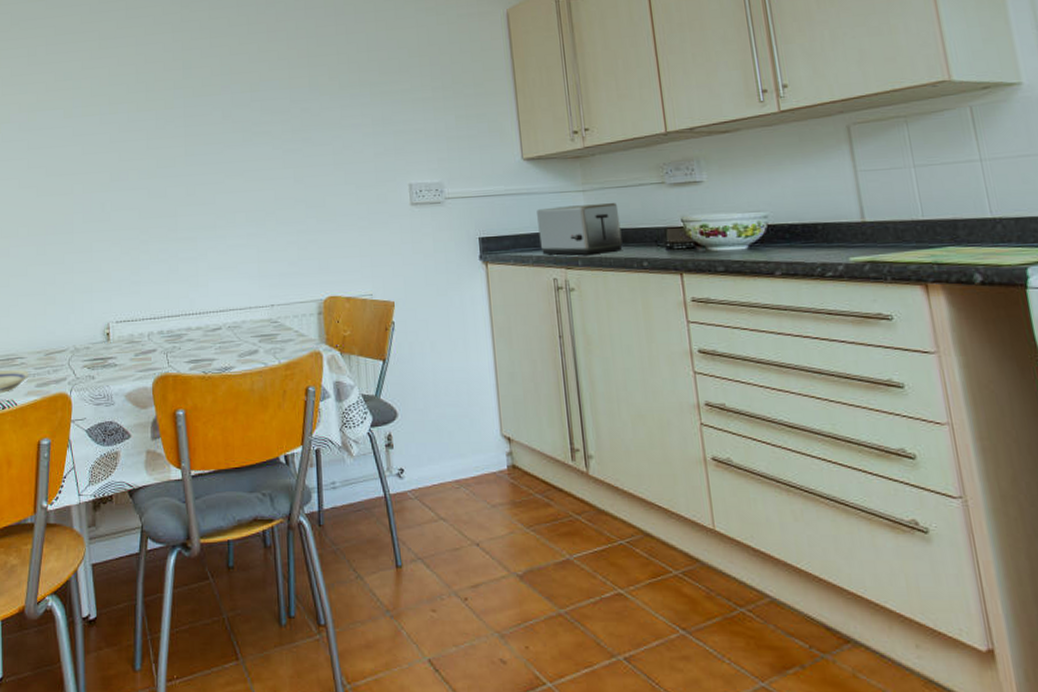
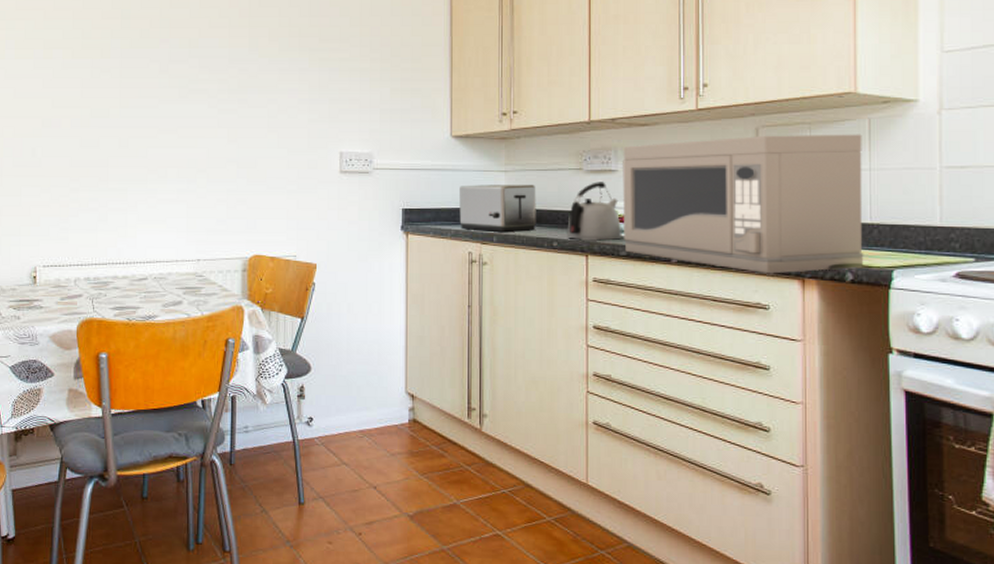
kettle: none [656,194,718,260] -> present [567,182,623,242]
microwave: none [707,123,992,281] -> present [623,134,864,274]

